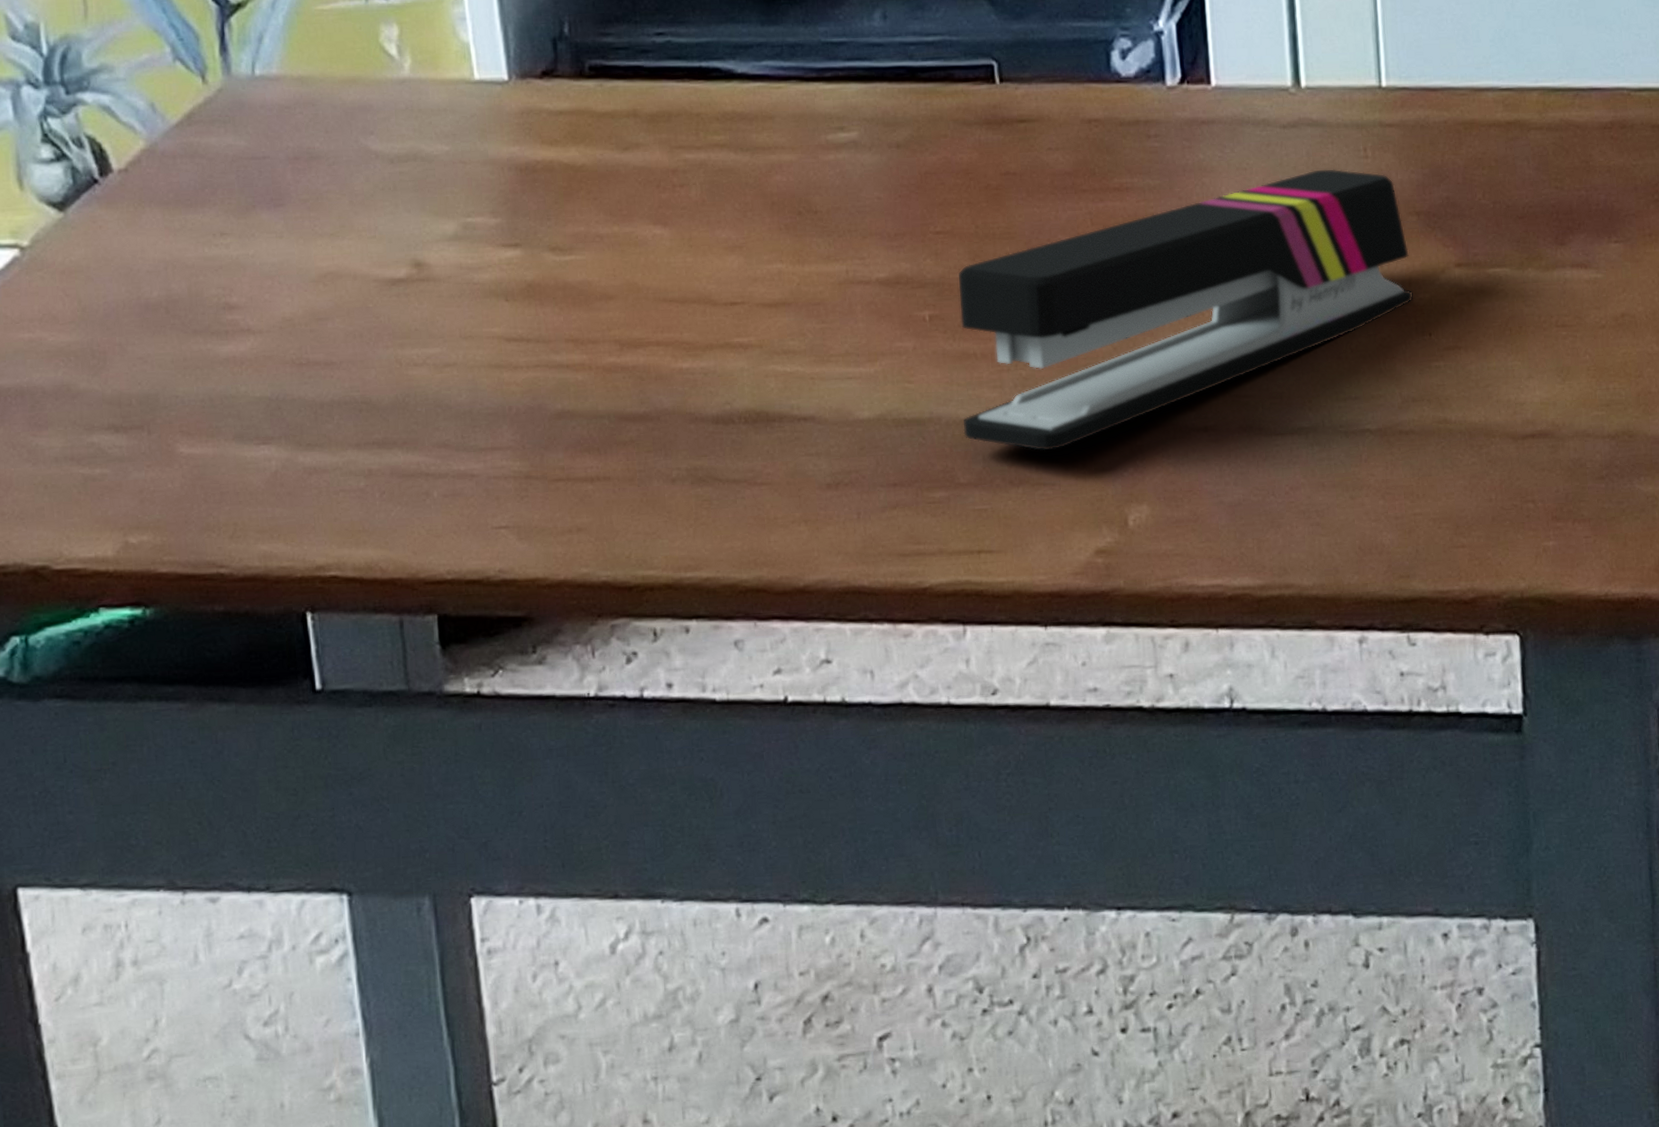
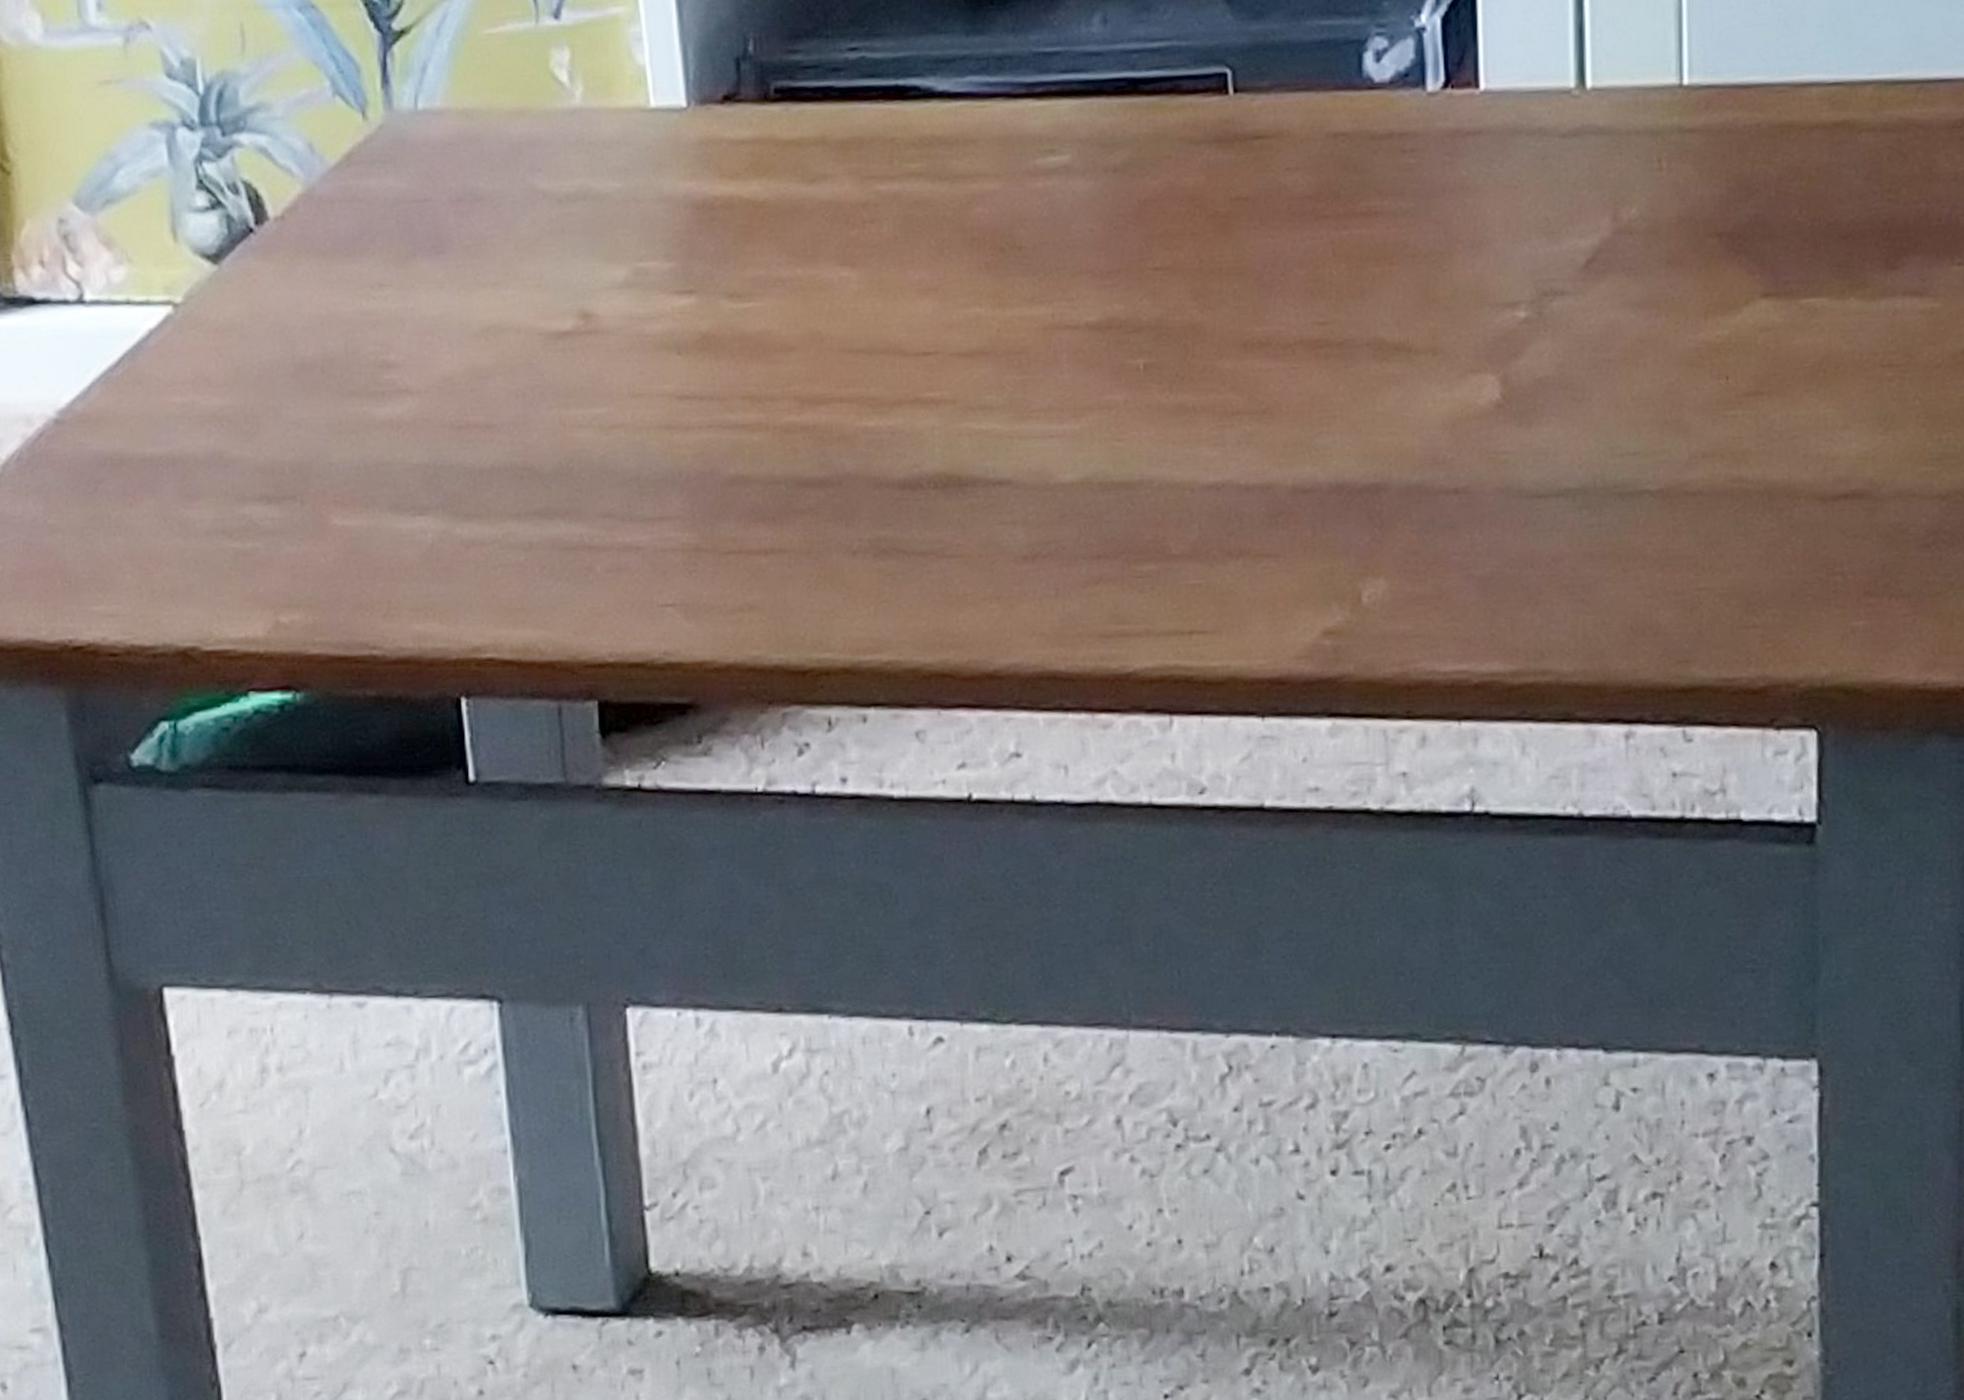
stapler: present [958,169,1414,451] -> none [1177,184,1710,518]

